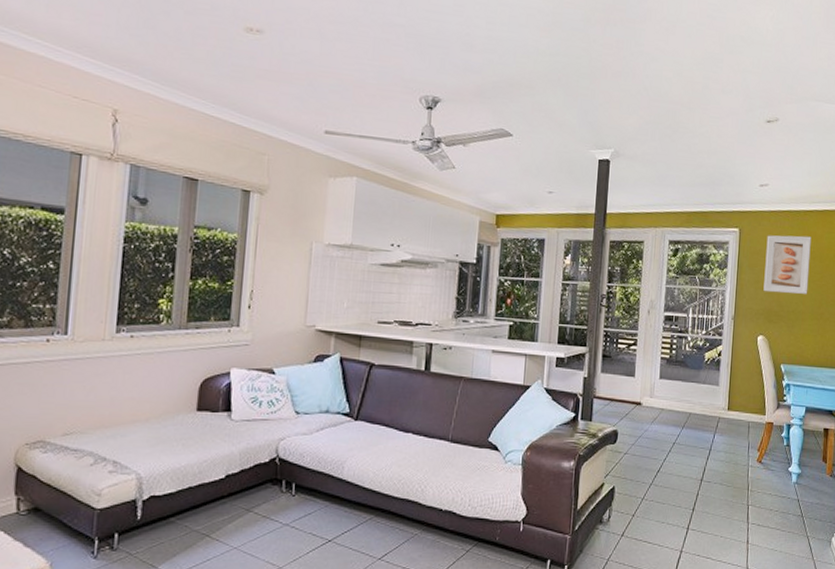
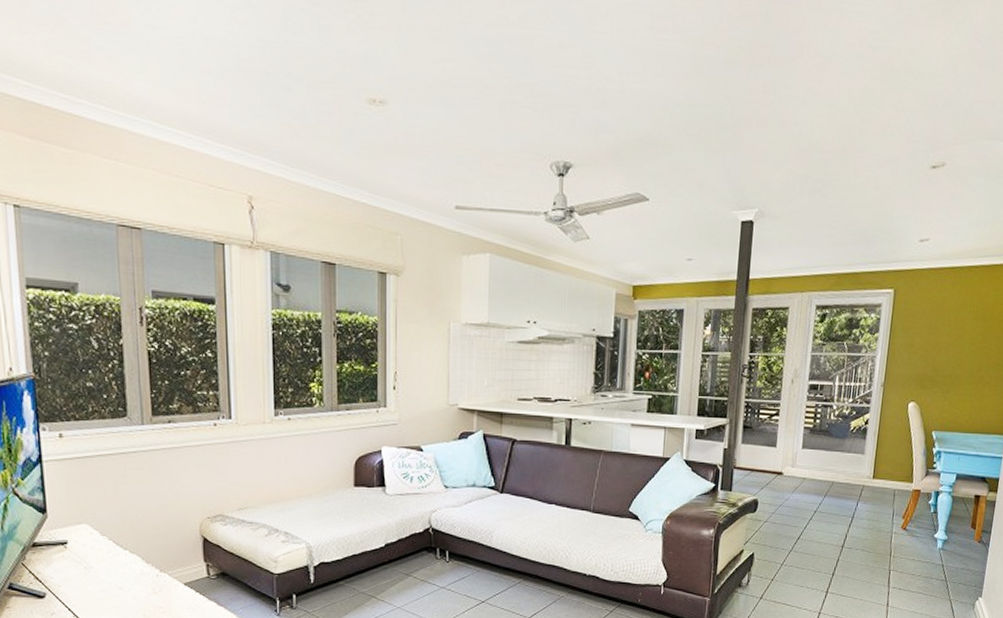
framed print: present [763,235,812,294] -> none [917,294,975,357]

